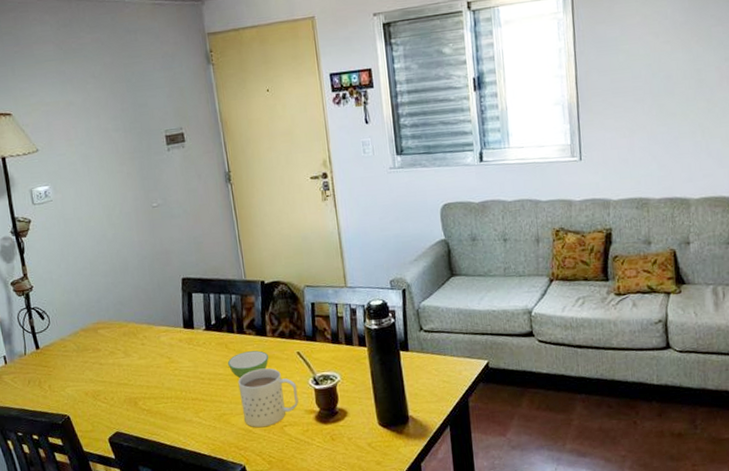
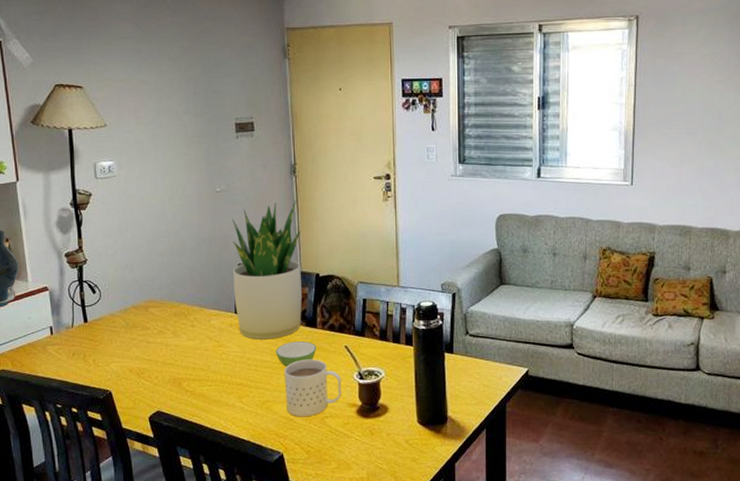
planter: none [172,208,251,353] -> present [232,200,303,340]

